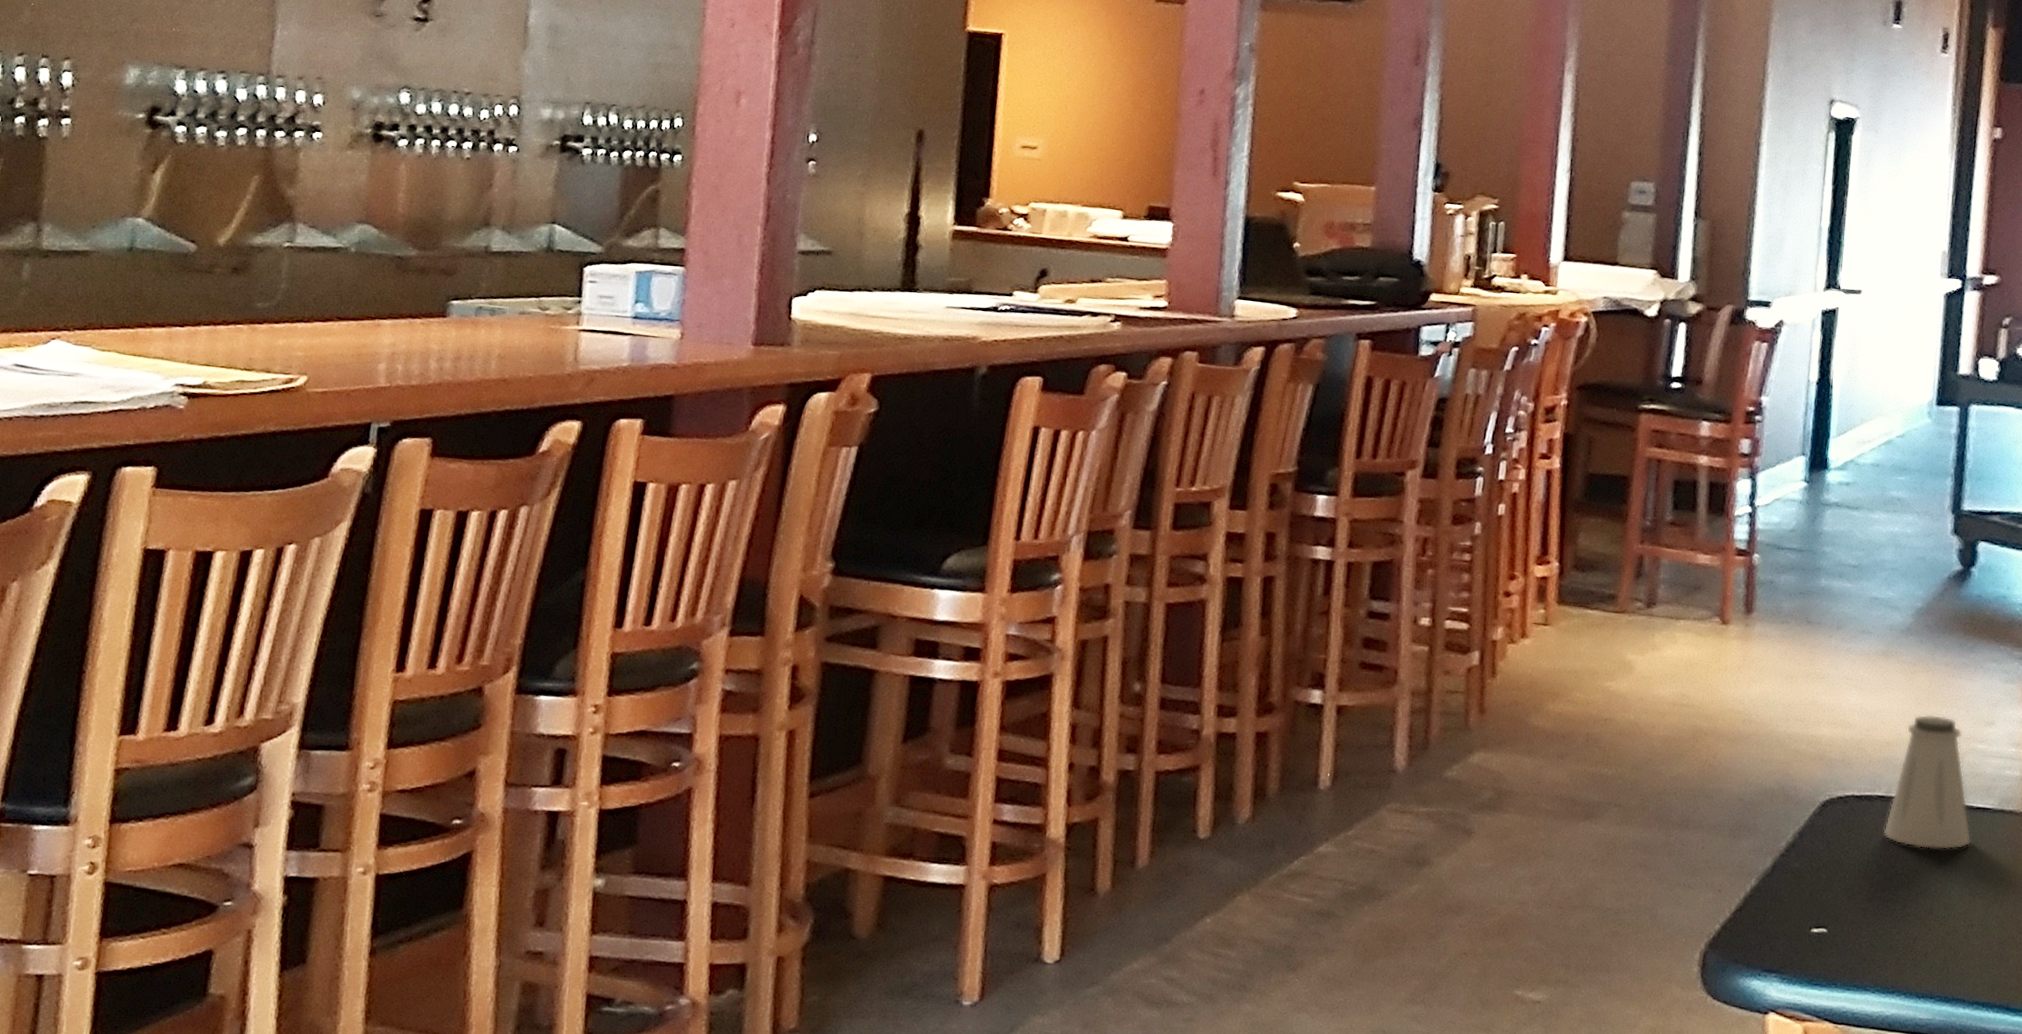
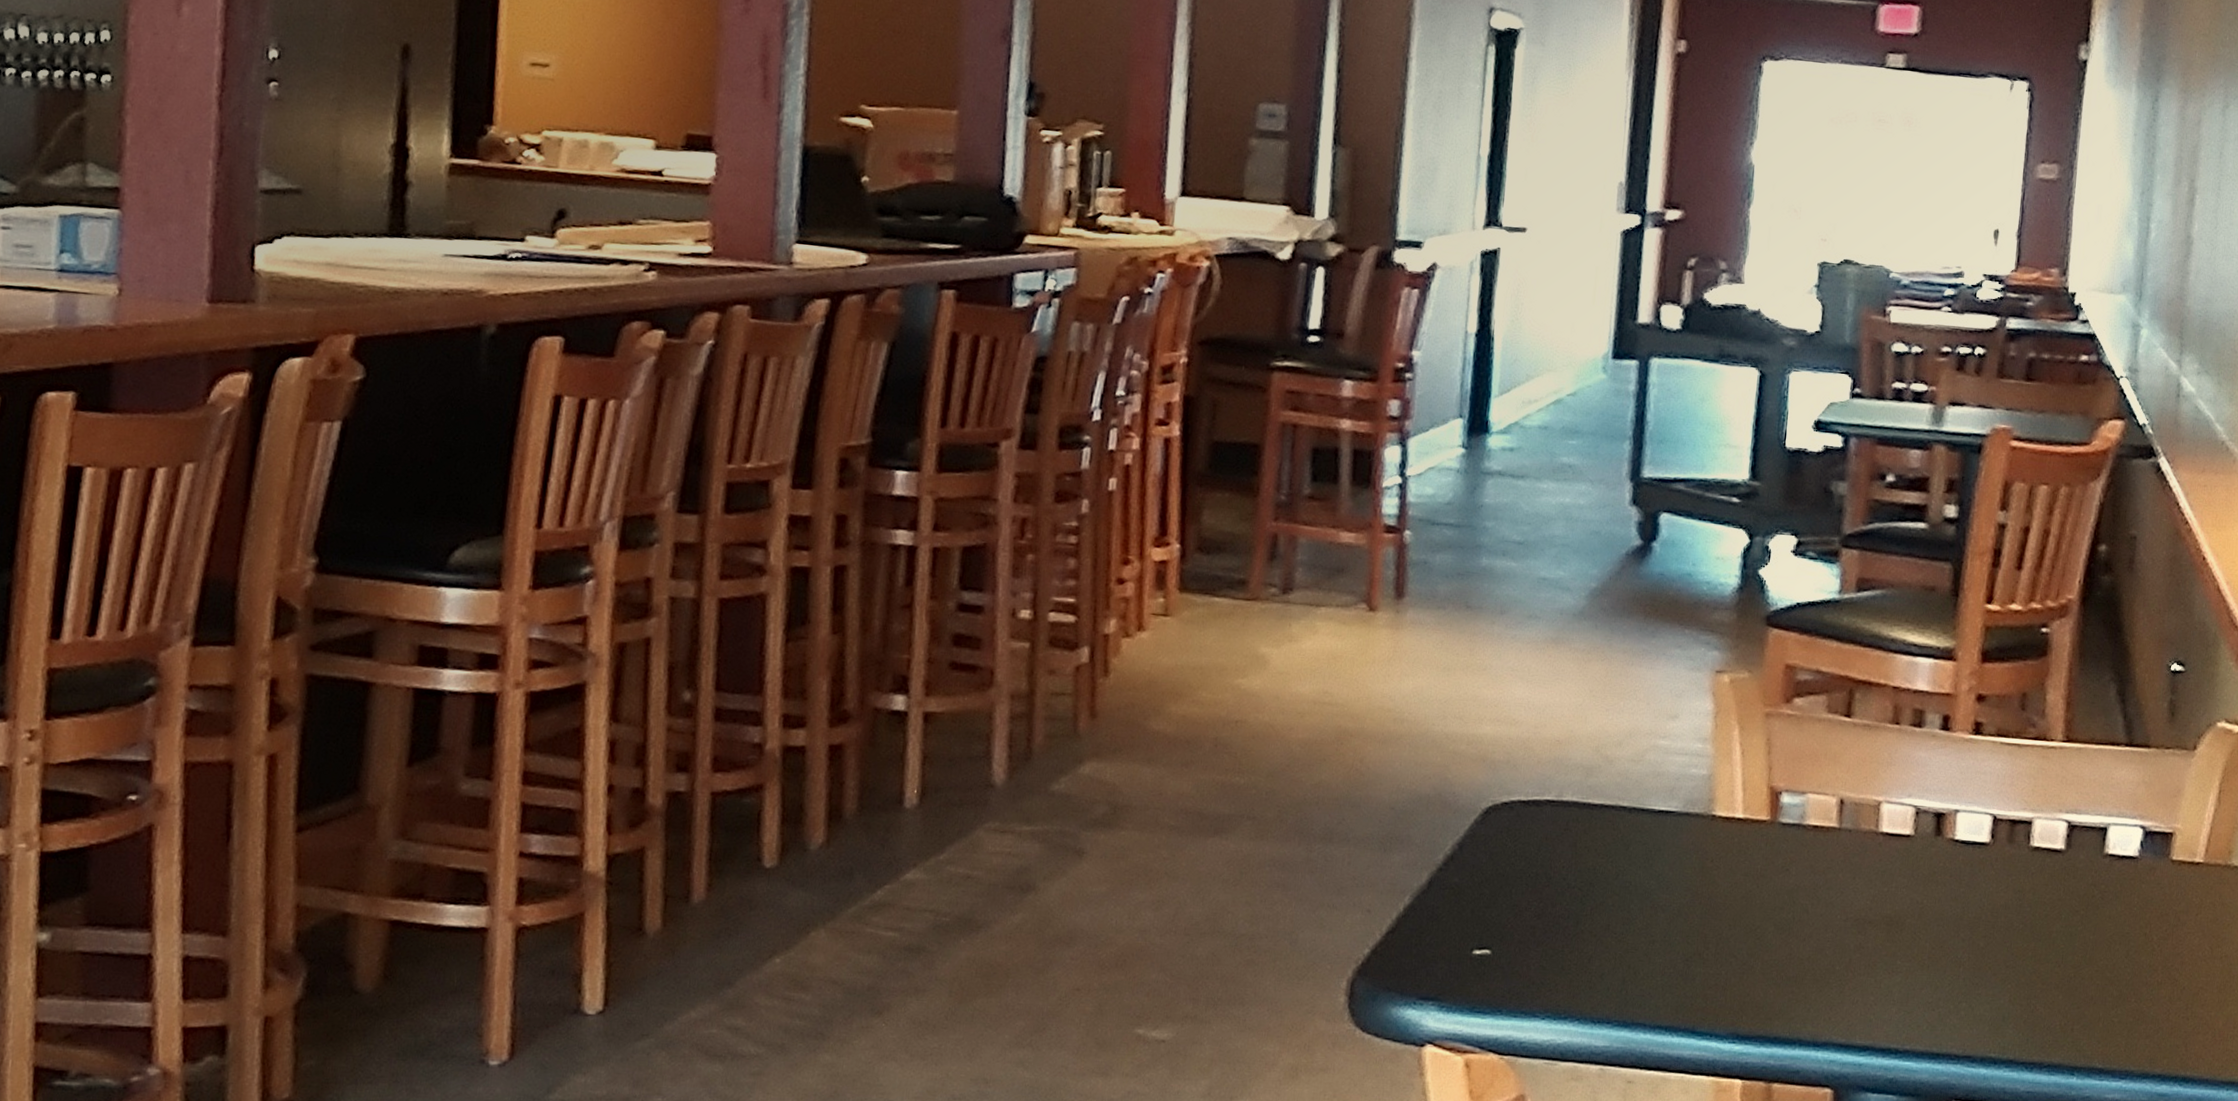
saltshaker: present [1883,714,1972,850] -> none [1554,708,1653,859]

